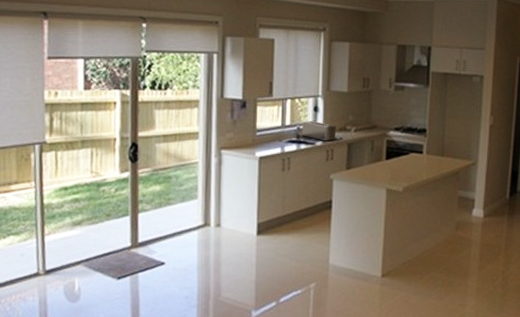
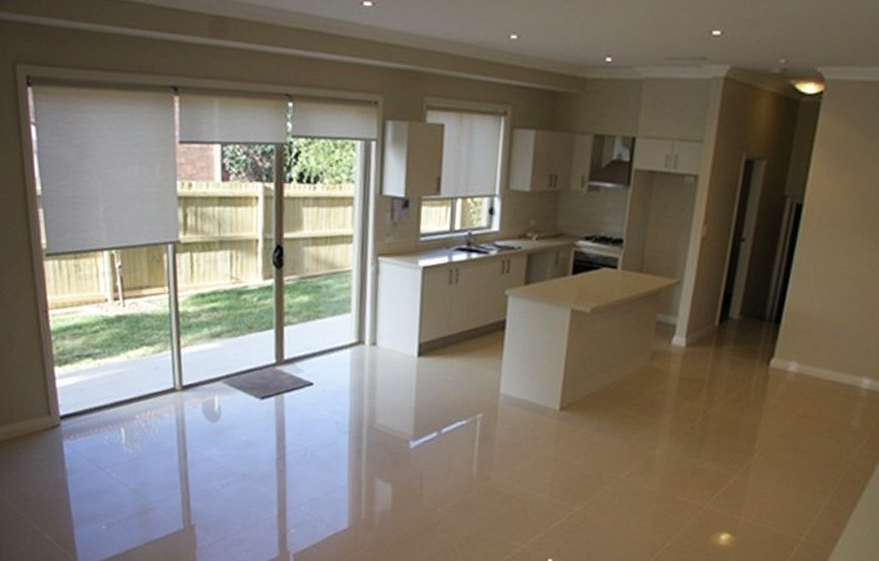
toaster: present [302,121,336,142] -> none [473,225,515,251]

